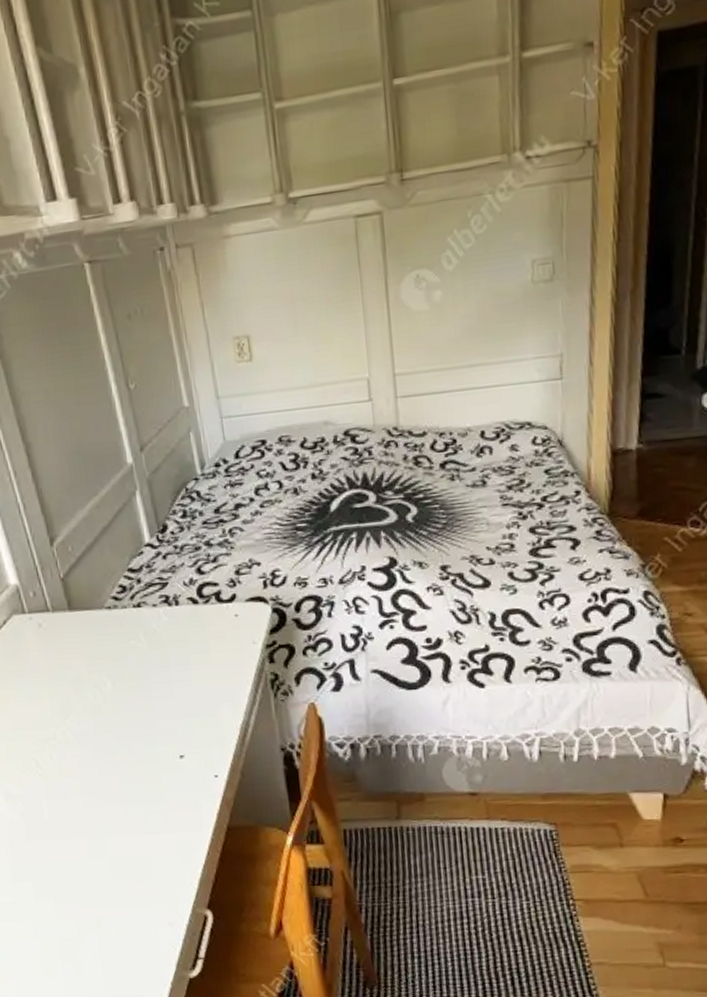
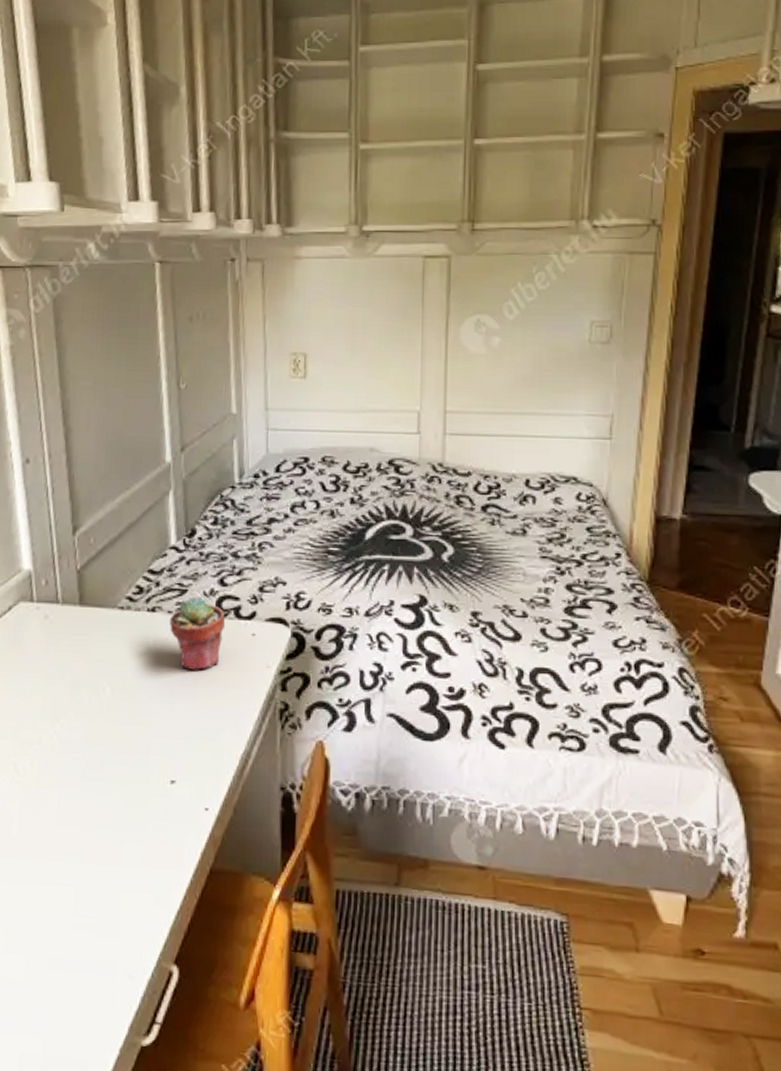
potted succulent: none [155,587,209,656] -> present [169,597,225,671]

